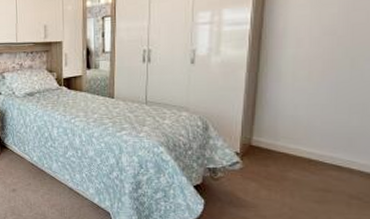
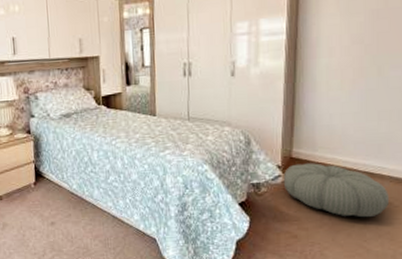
pouf: none [241,152,359,211] -> present [283,163,390,218]

